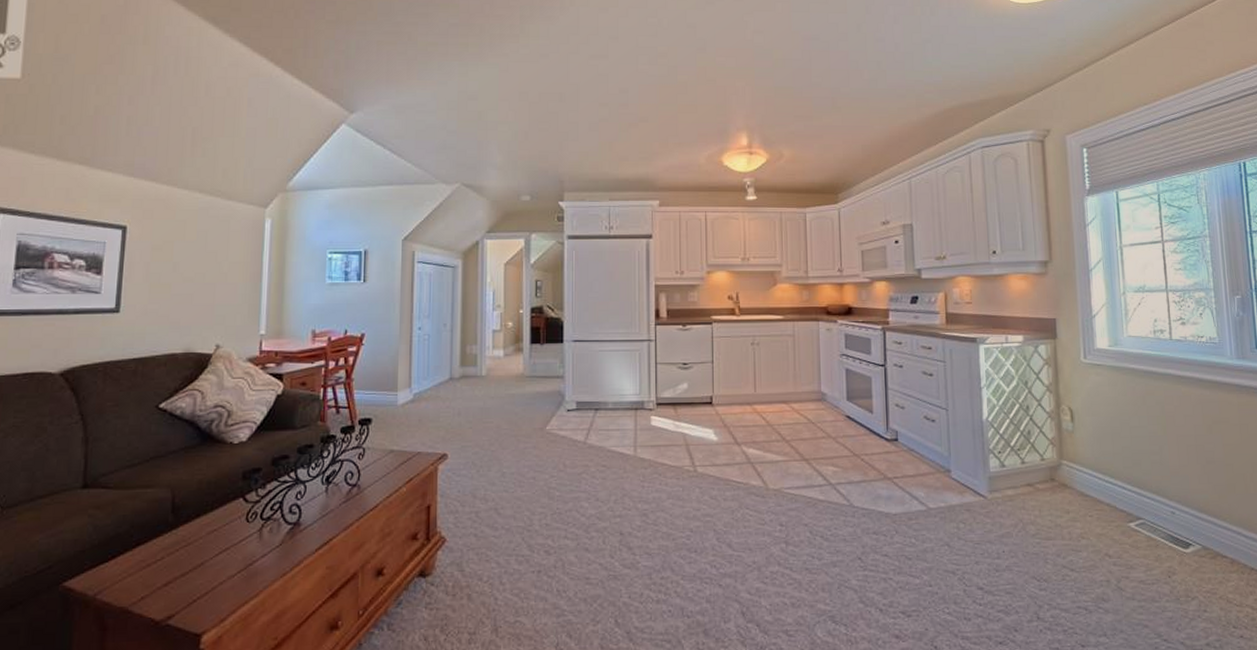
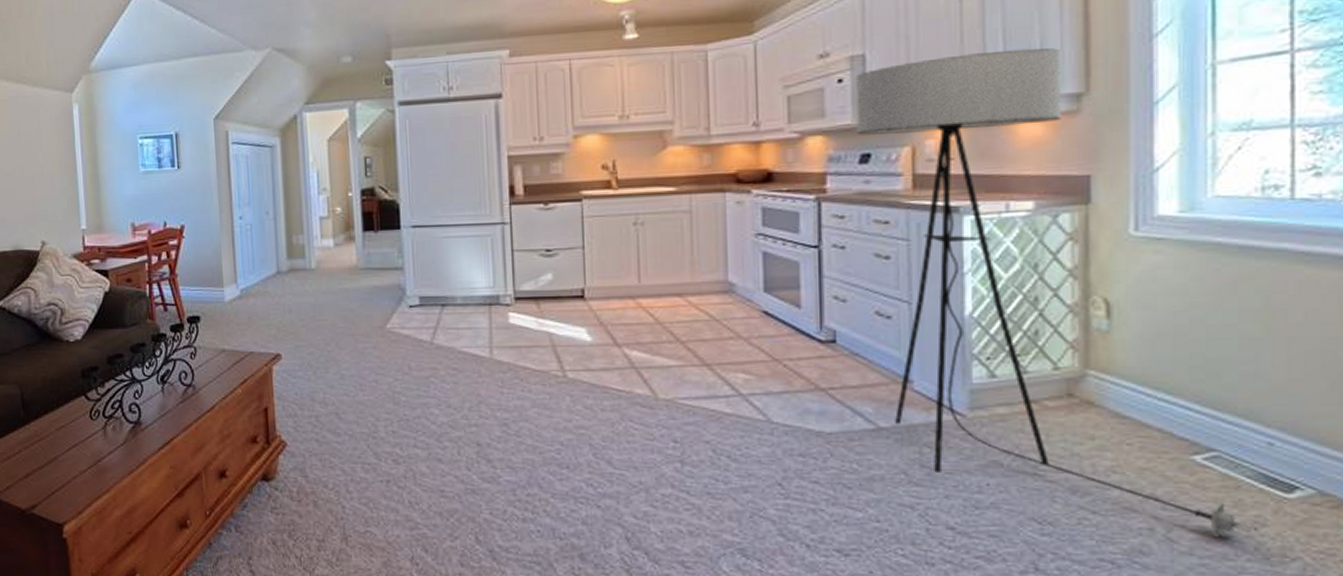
floor lamp: none [906,228,1168,585] -> present [855,48,1252,538]

